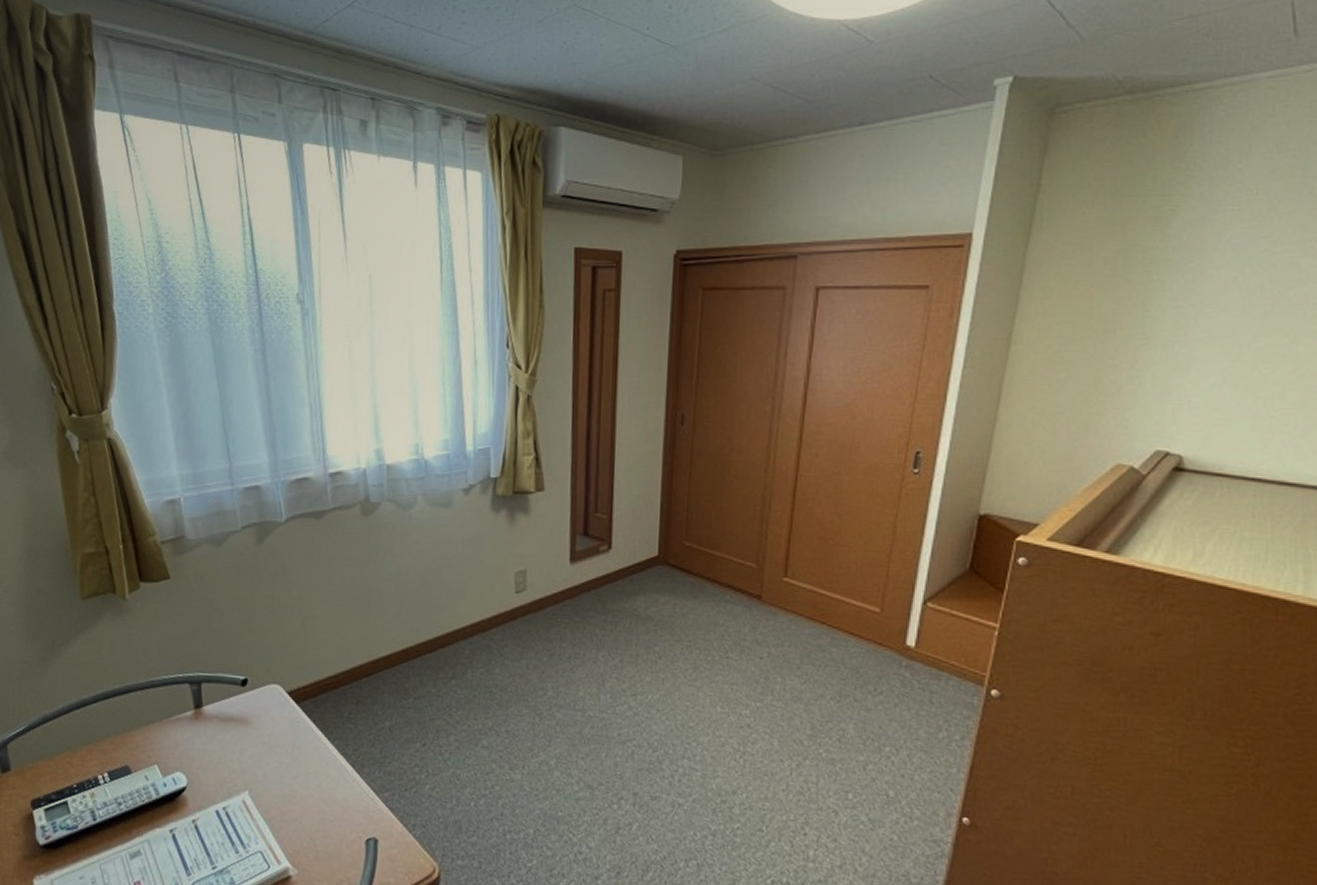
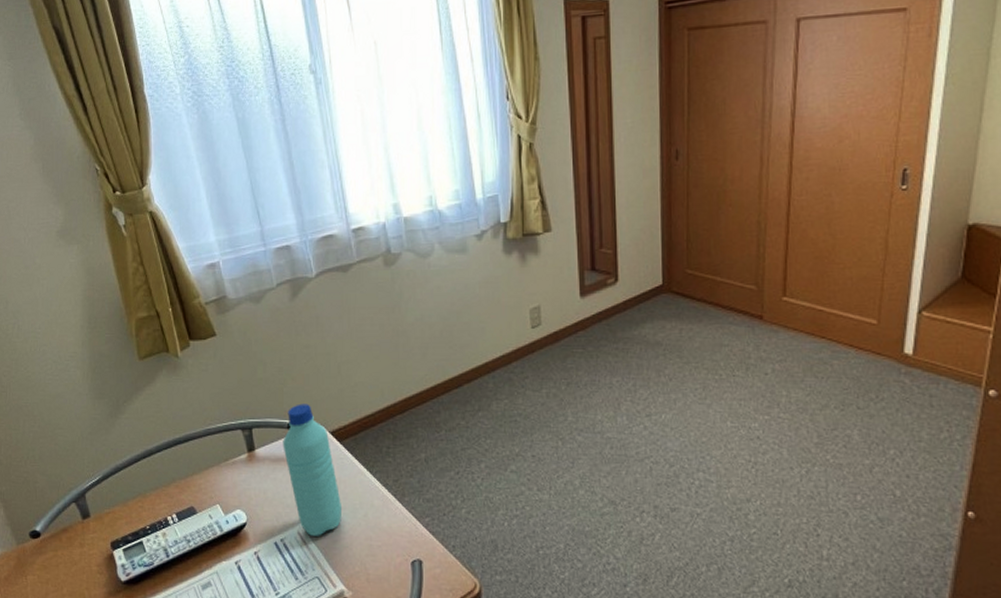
water bottle: none [233,659,295,806] -> present [283,403,343,536]

